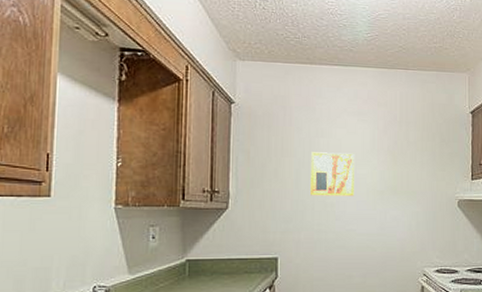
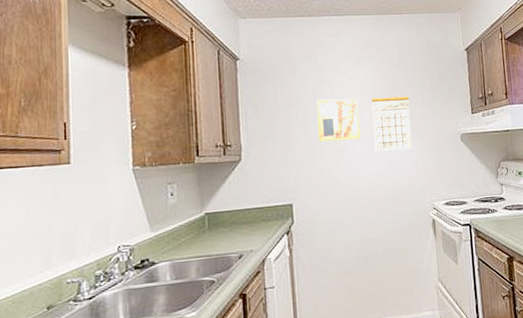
calendar: none [368,146,408,211] -> present [371,89,412,151]

